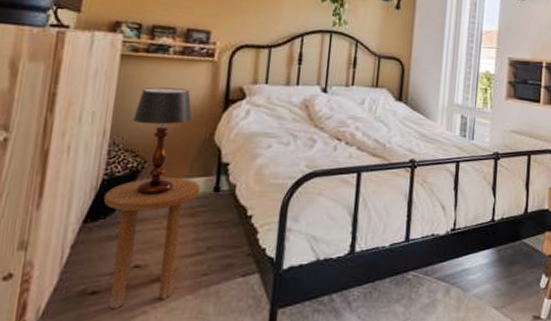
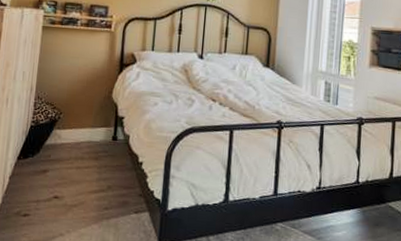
side table: present [103,177,201,310] -> none [31,126,102,230]
table lamp: present [133,87,192,195] -> none [52,53,95,141]

